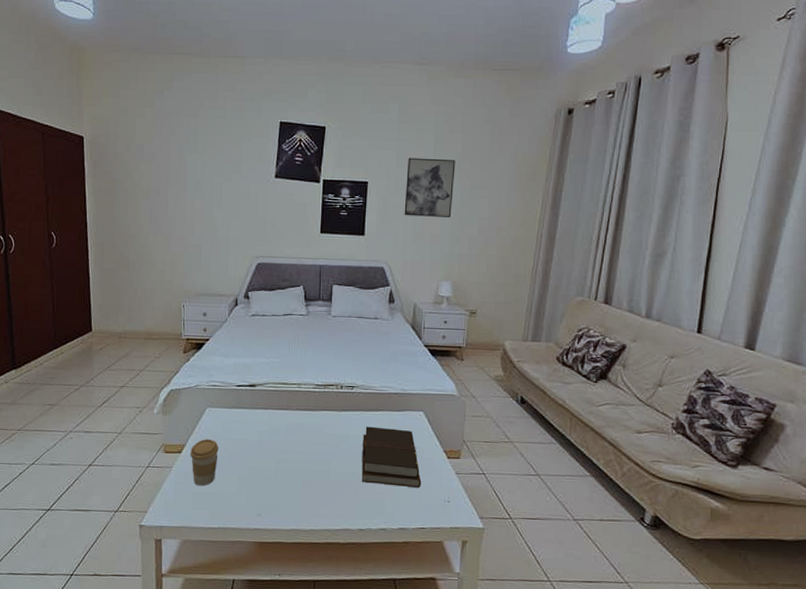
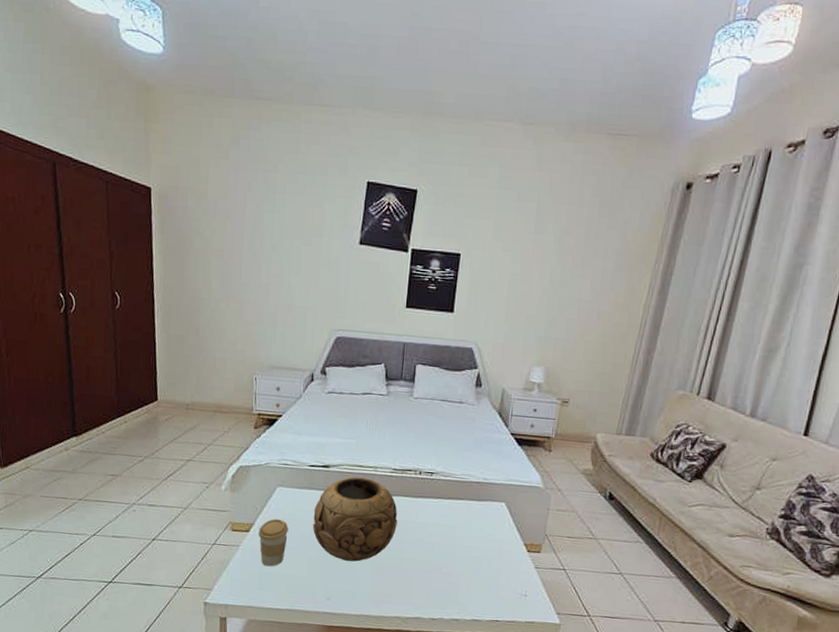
decorative bowl: none [241,394,322,477] -> present [312,477,398,562]
bible: present [361,426,422,487] -> none [436,514,499,580]
wall art: present [404,158,456,217] -> none [498,229,558,298]

